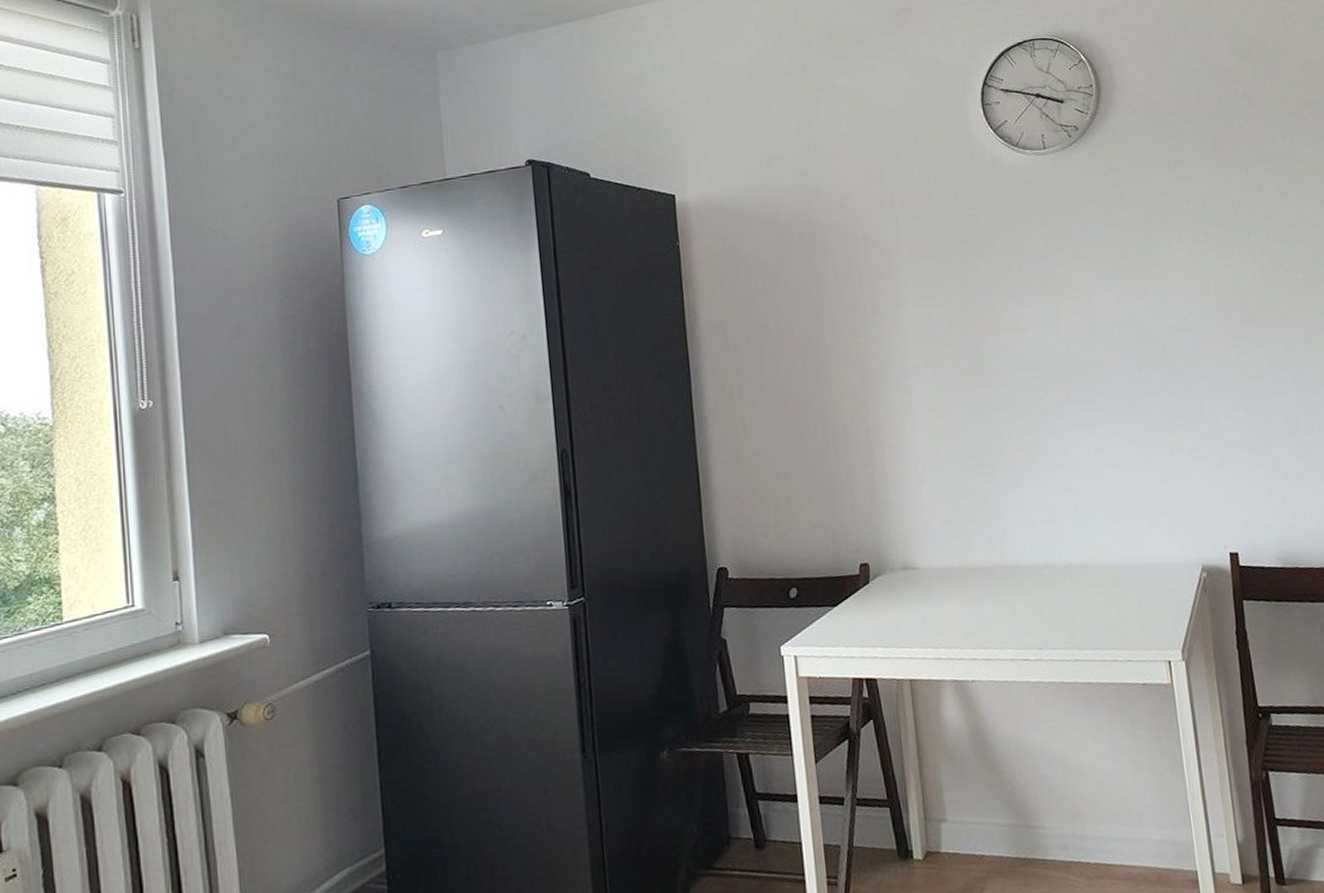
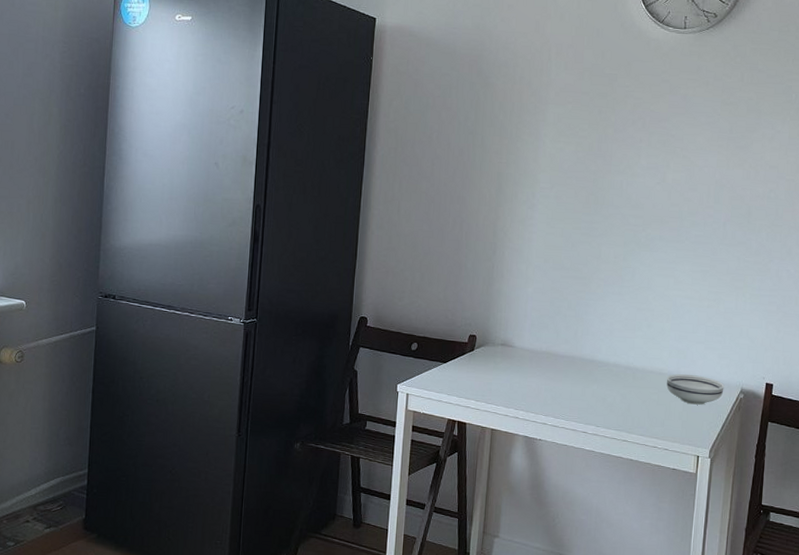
bowl: none [1110,559,1183,598] -> present [666,374,724,405]

